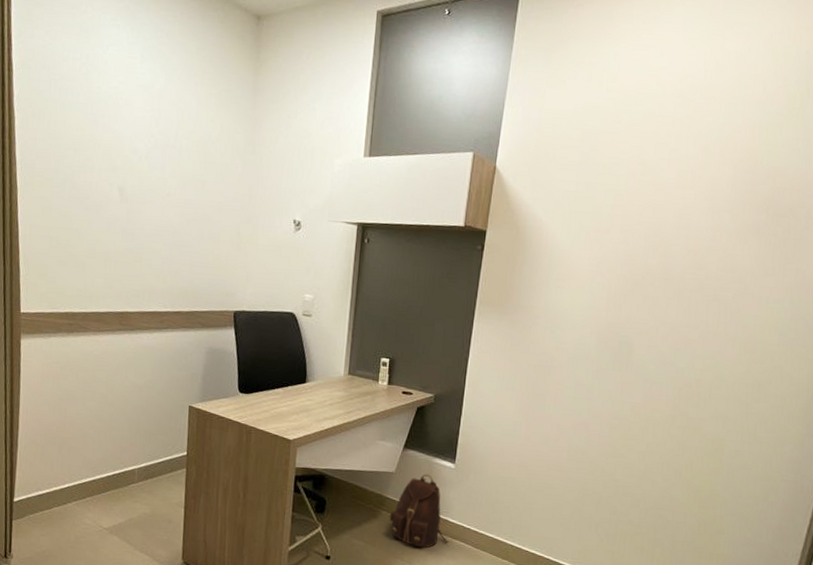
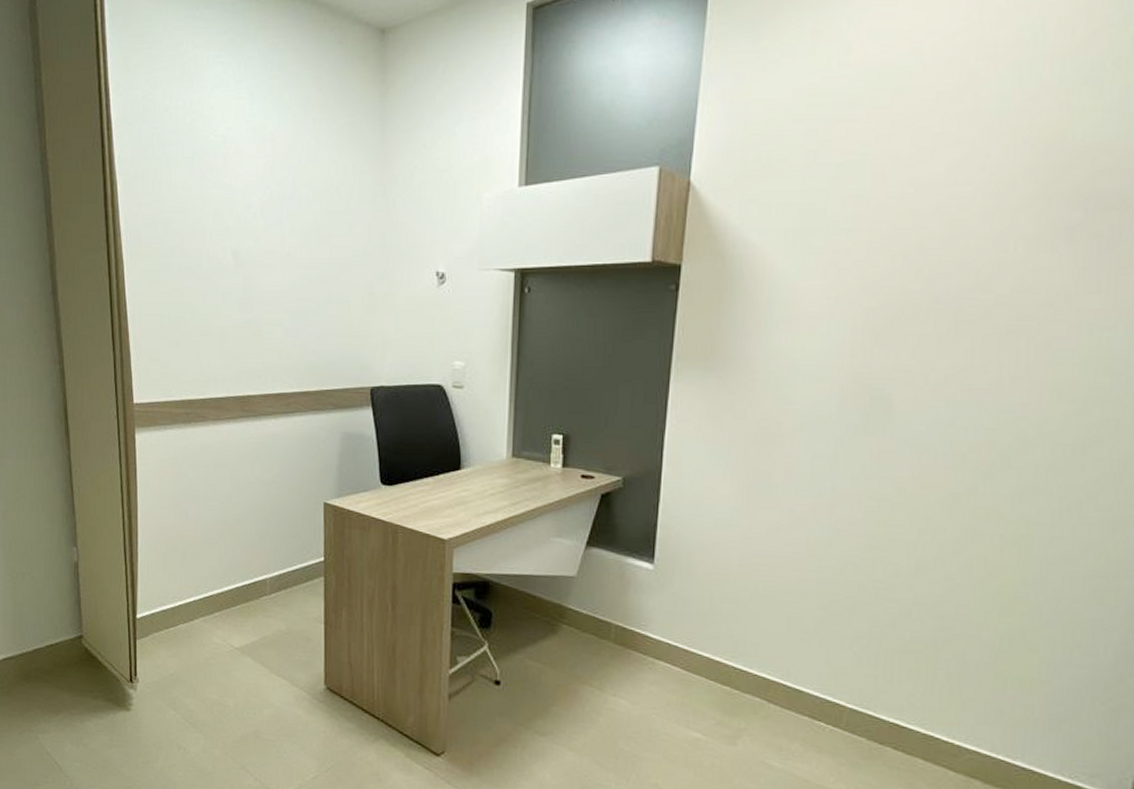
backpack: present [389,474,449,548] -> none [572,578,650,671]

